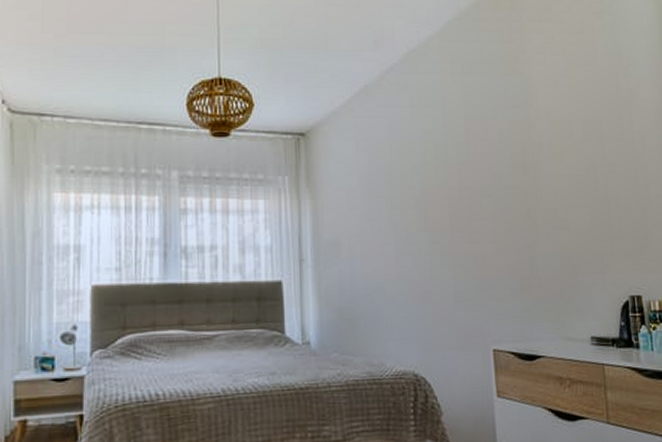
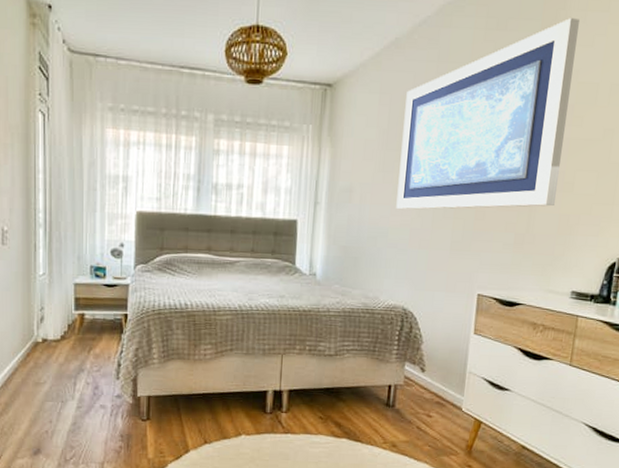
wall art: none [383,61,555,260] -> present [396,18,580,209]

